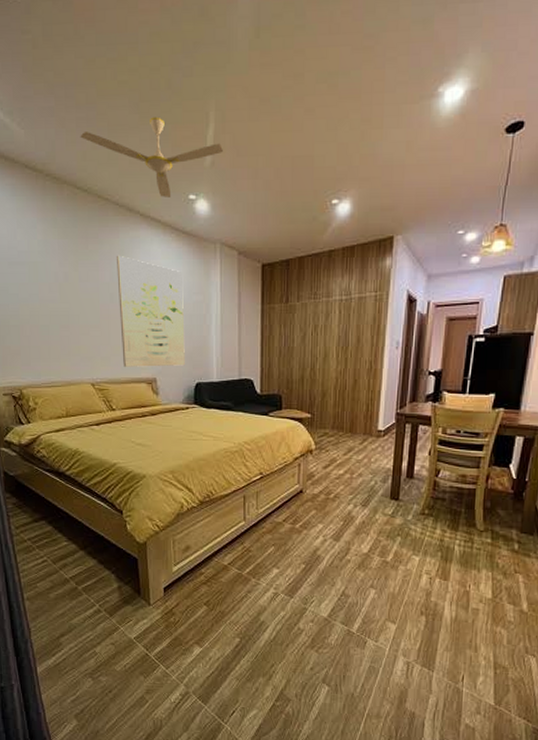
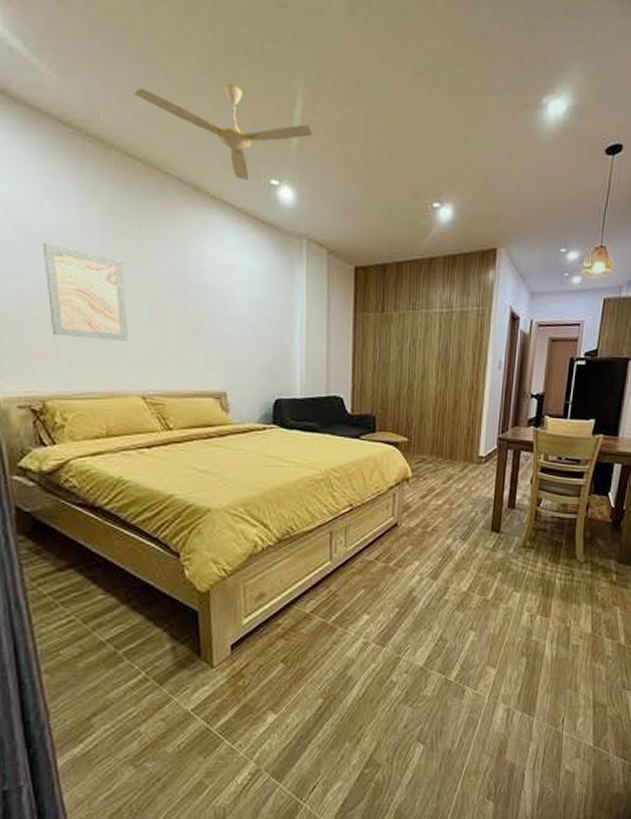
wall art: none [17,264,81,339] -> present [42,242,129,341]
wall art: present [116,255,185,367] -> none [177,241,263,379]

